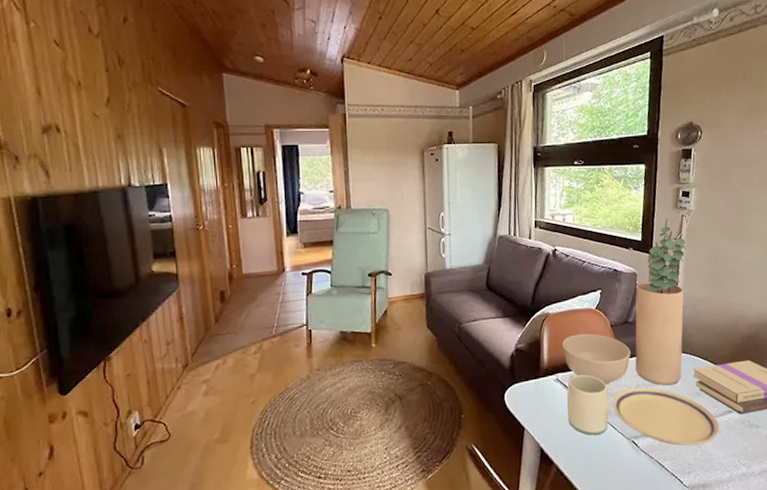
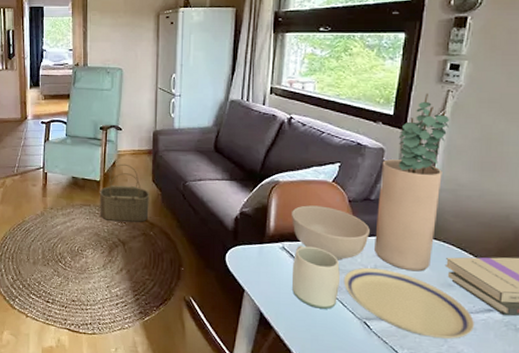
wicker basket: none [371,311,426,375] -> present [99,163,150,222]

